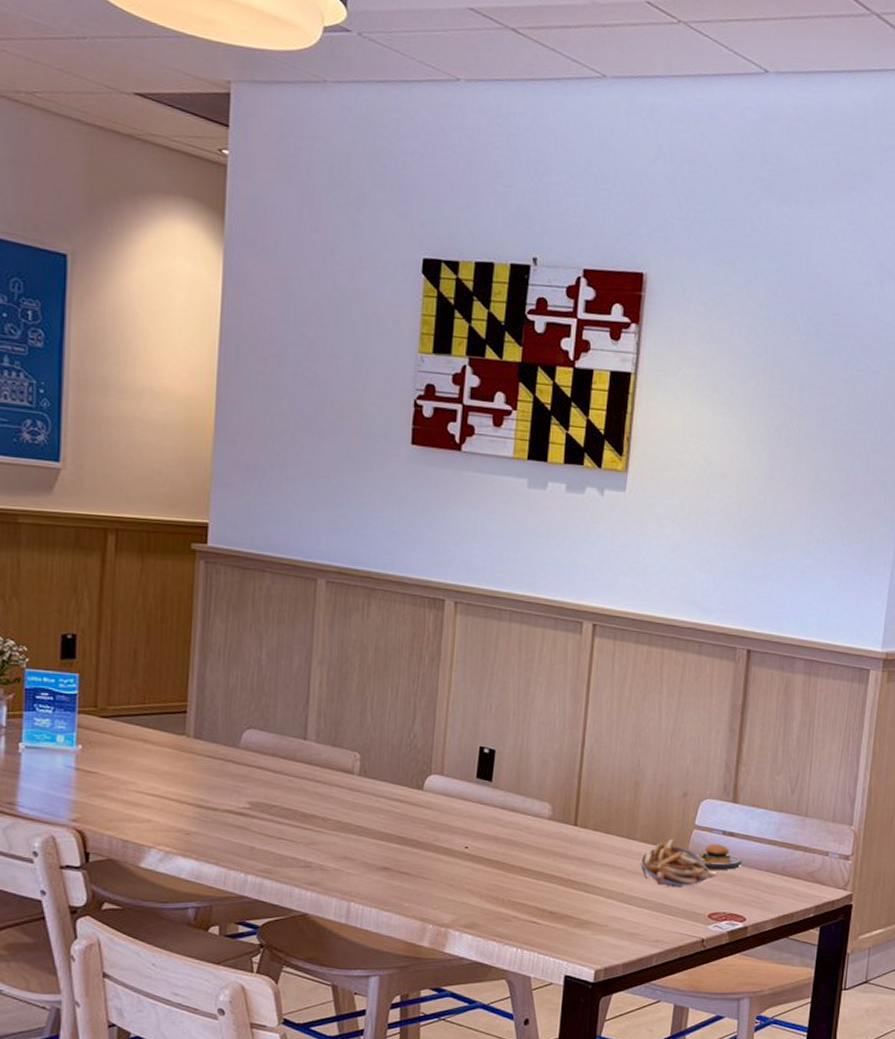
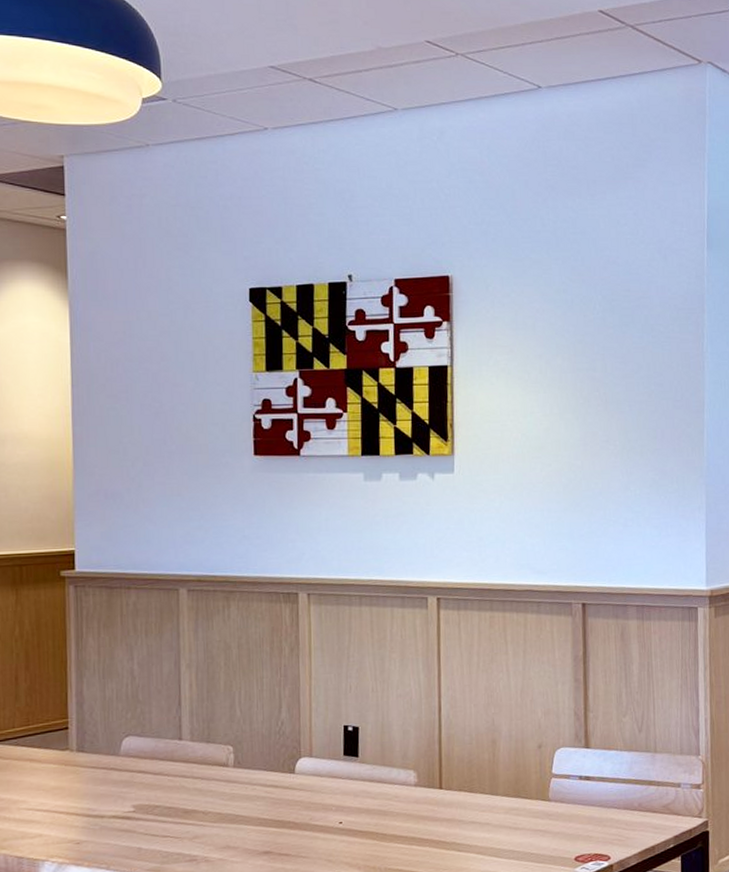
french fries: present [640,838,717,888] -> none [505,789,579,836]
burger: present [695,843,743,870] -> none [555,789,601,814]

